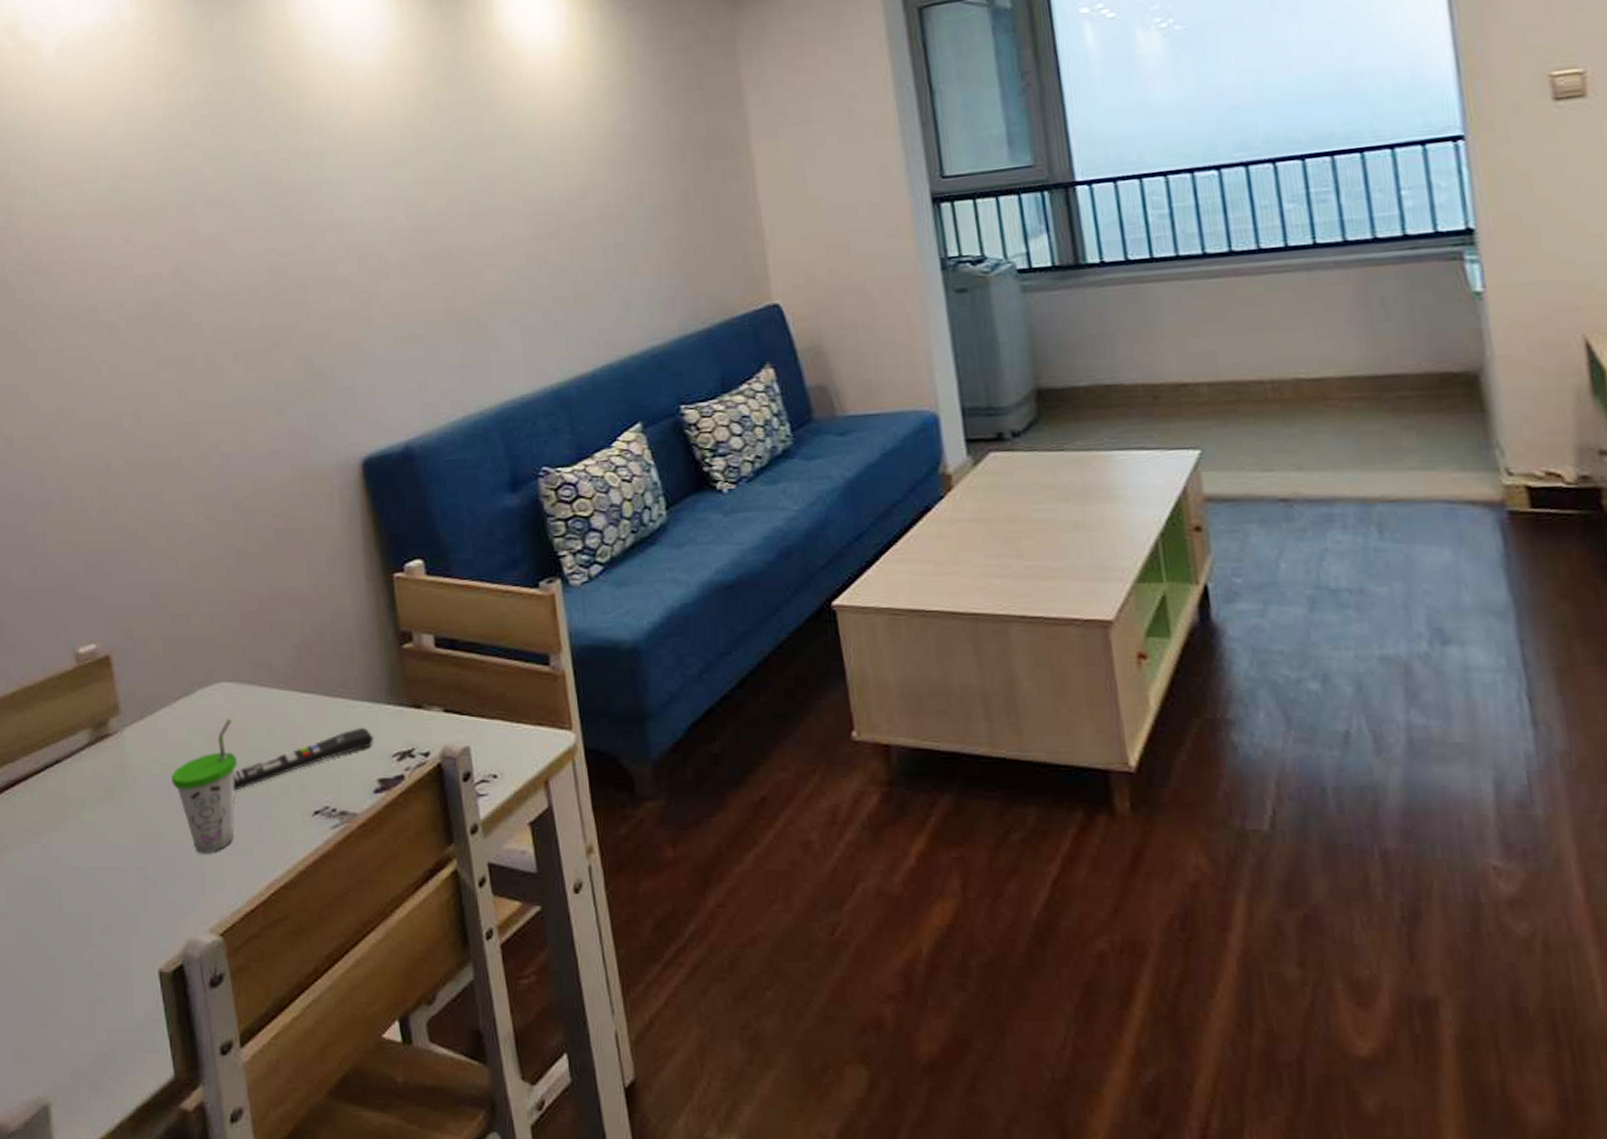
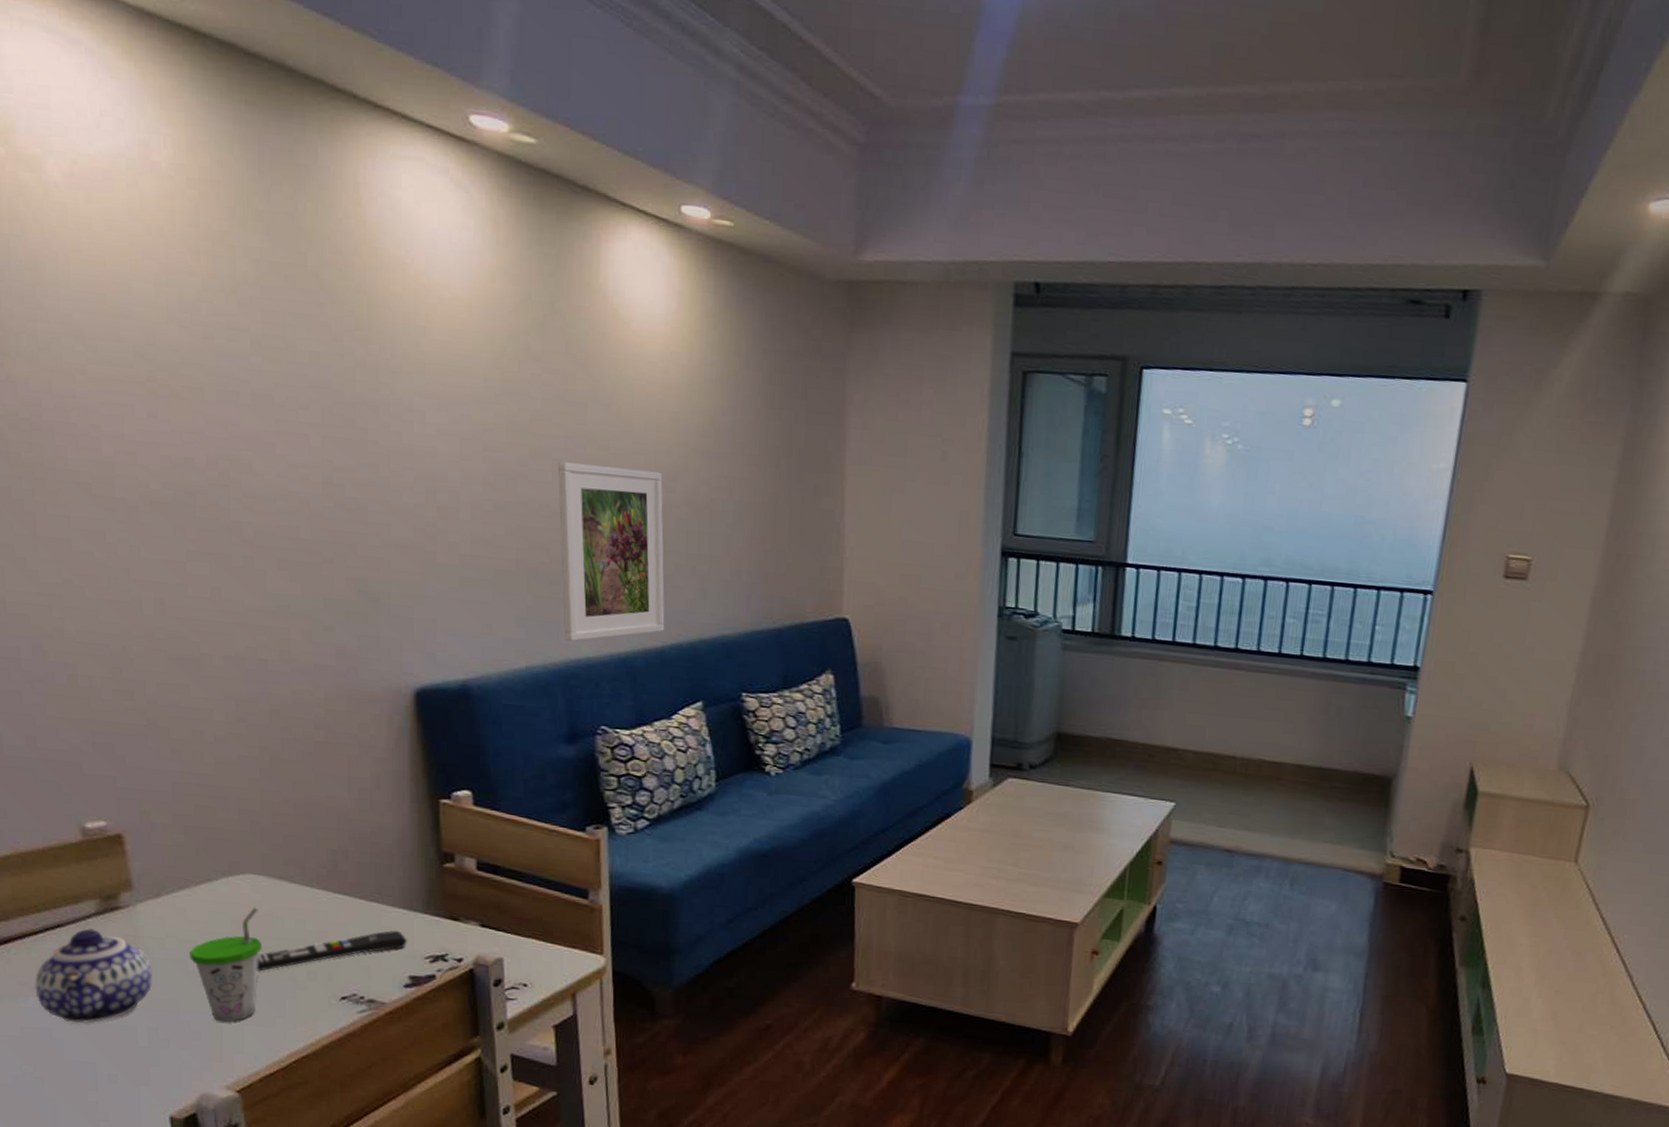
teapot: none [37,761,140,869] -> present [35,928,153,1024]
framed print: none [474,192,594,382] -> present [558,462,665,641]

